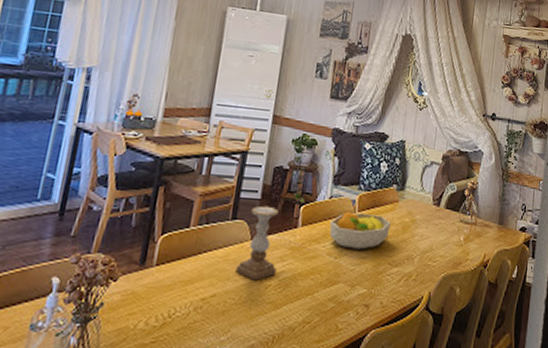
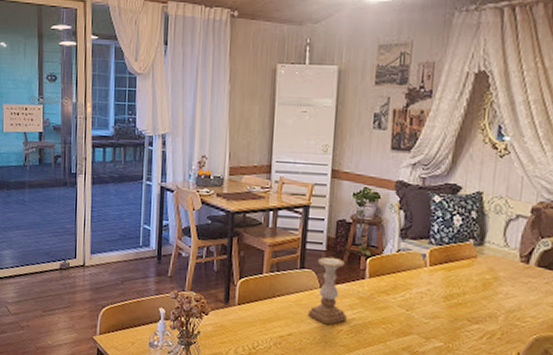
fruit bowl: present [329,211,391,250] -> none [399,265,468,304]

